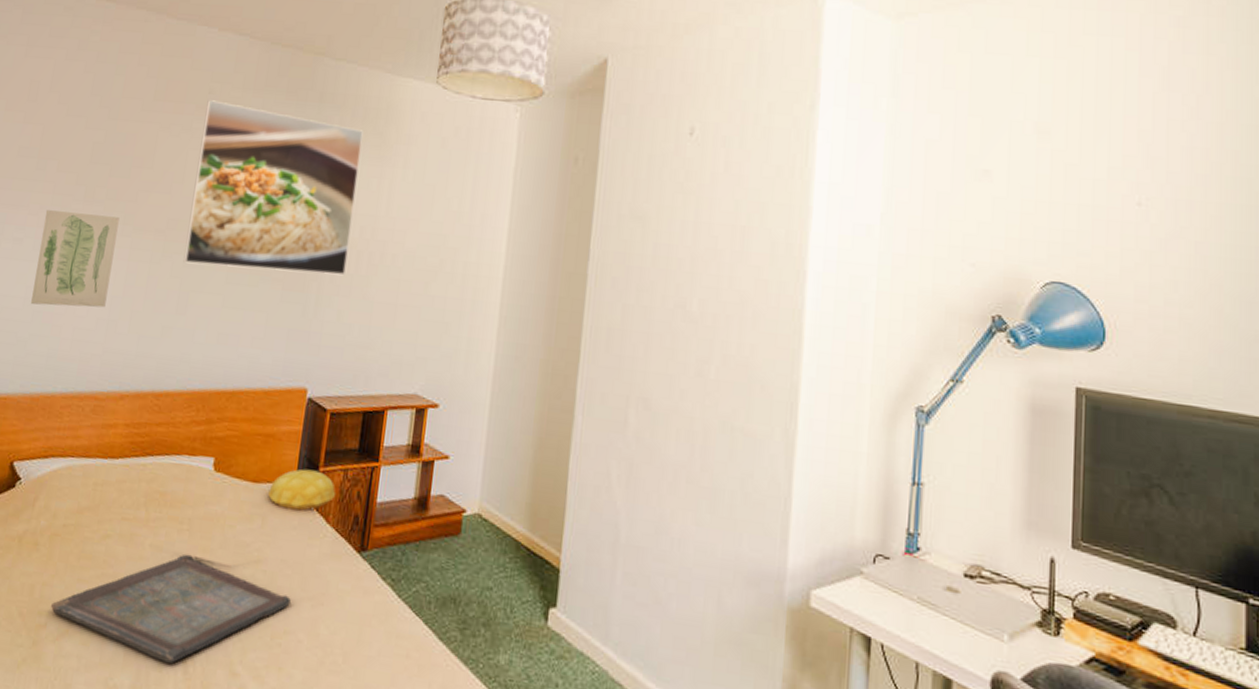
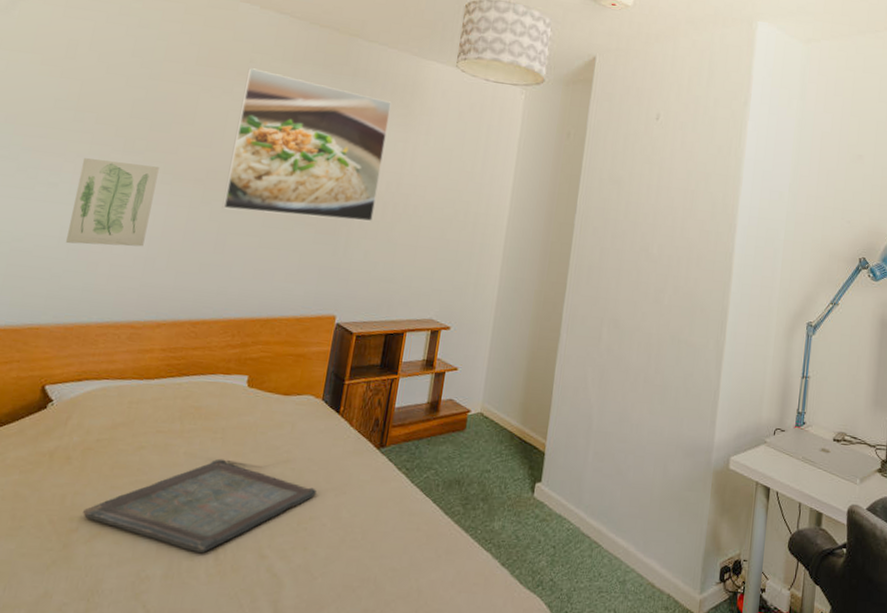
cushion: present [268,468,336,511] -> none [298,382,360,417]

